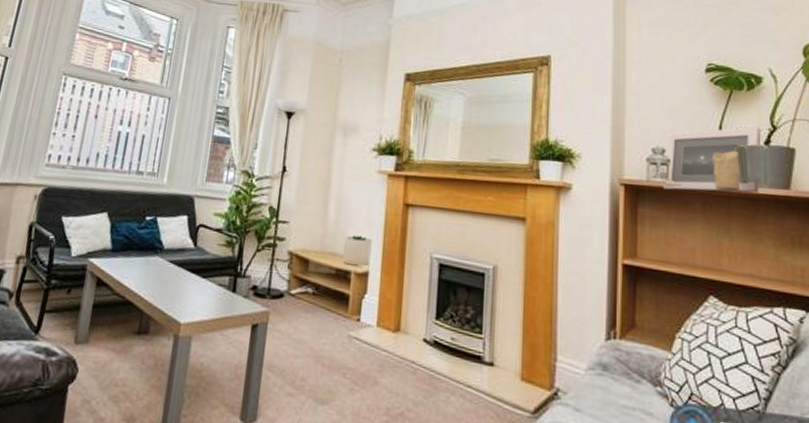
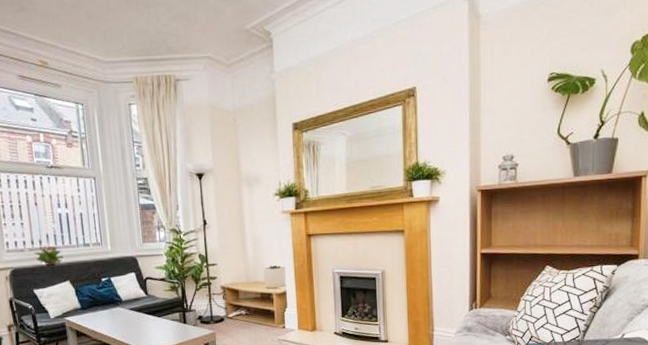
potted flower: none [76,165,110,190] -> present [33,245,64,265]
picture frame: present [663,126,762,194] -> none [512,124,592,190]
candle: present [712,150,741,191] -> none [551,147,573,182]

